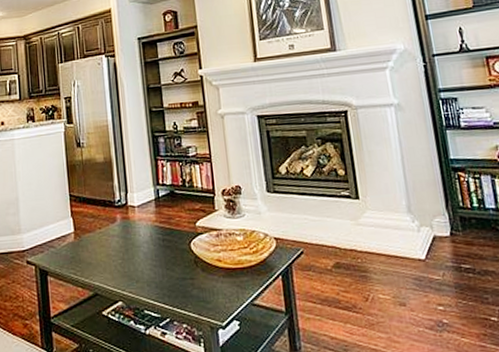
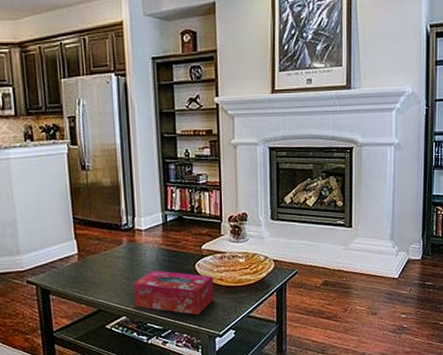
tissue box: none [128,250,213,302] -> present [133,270,214,316]

